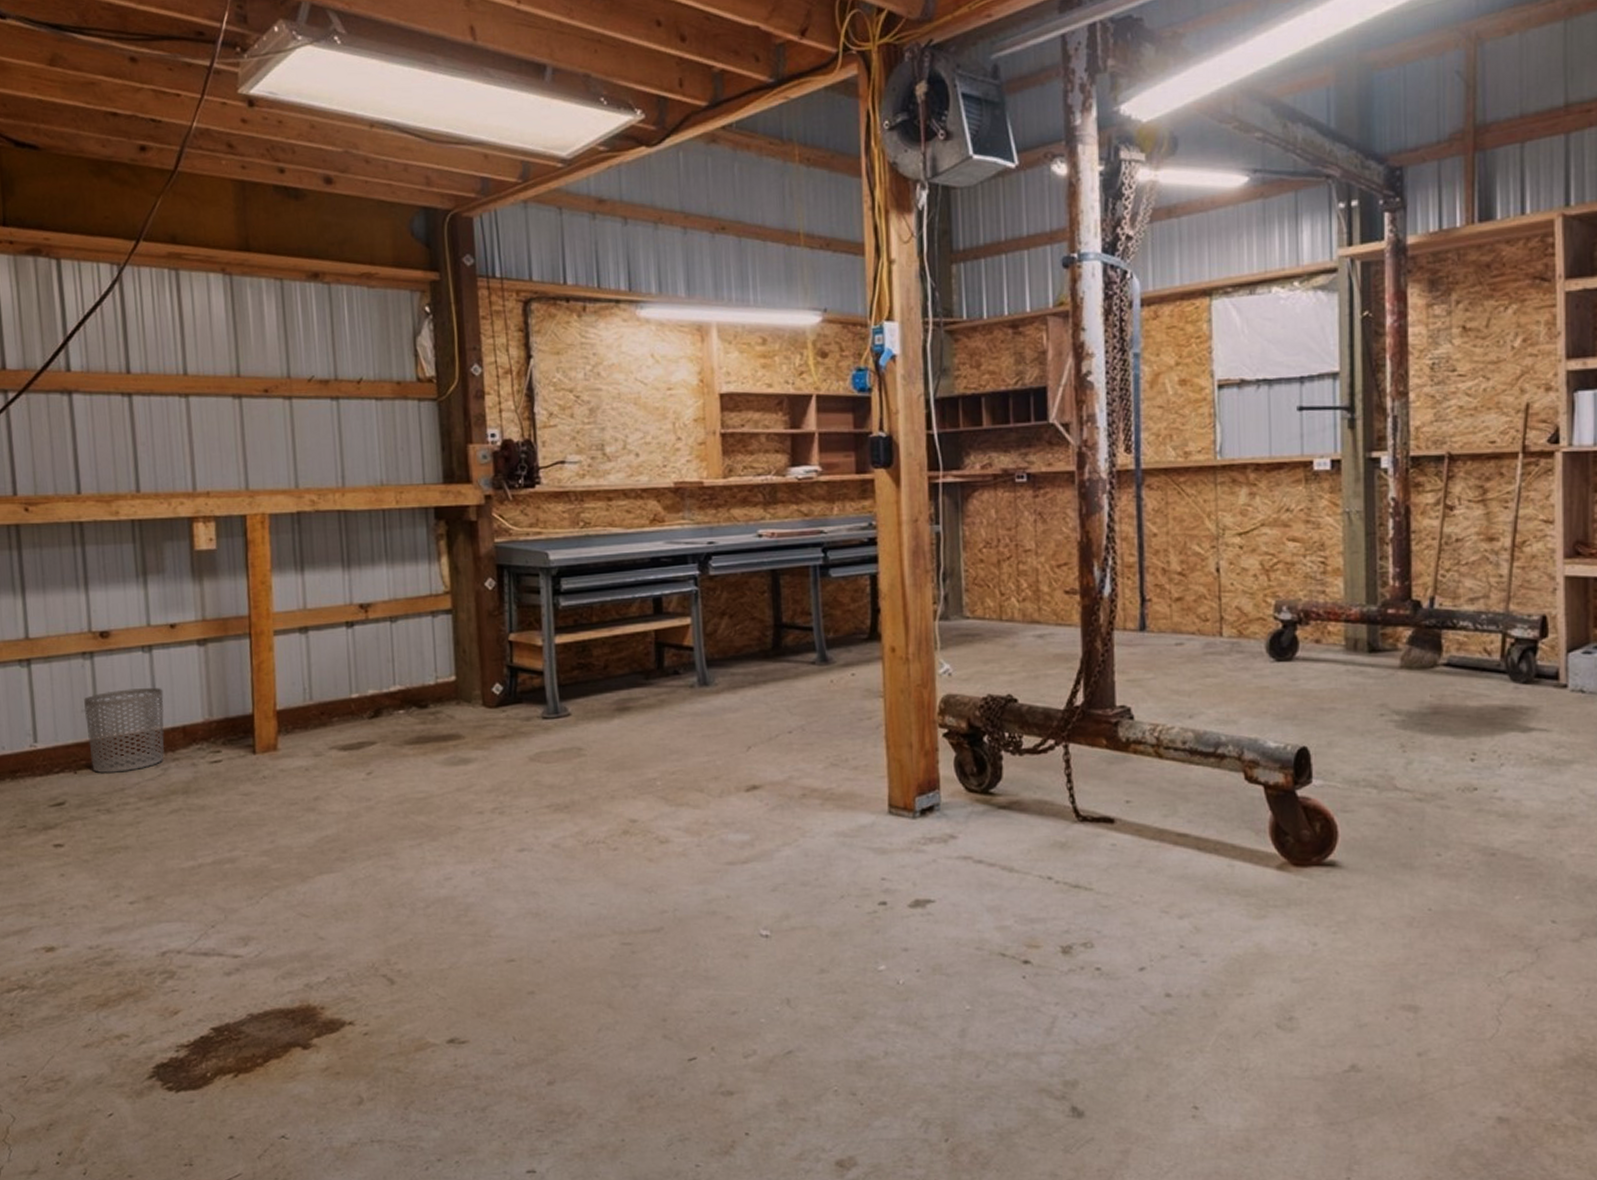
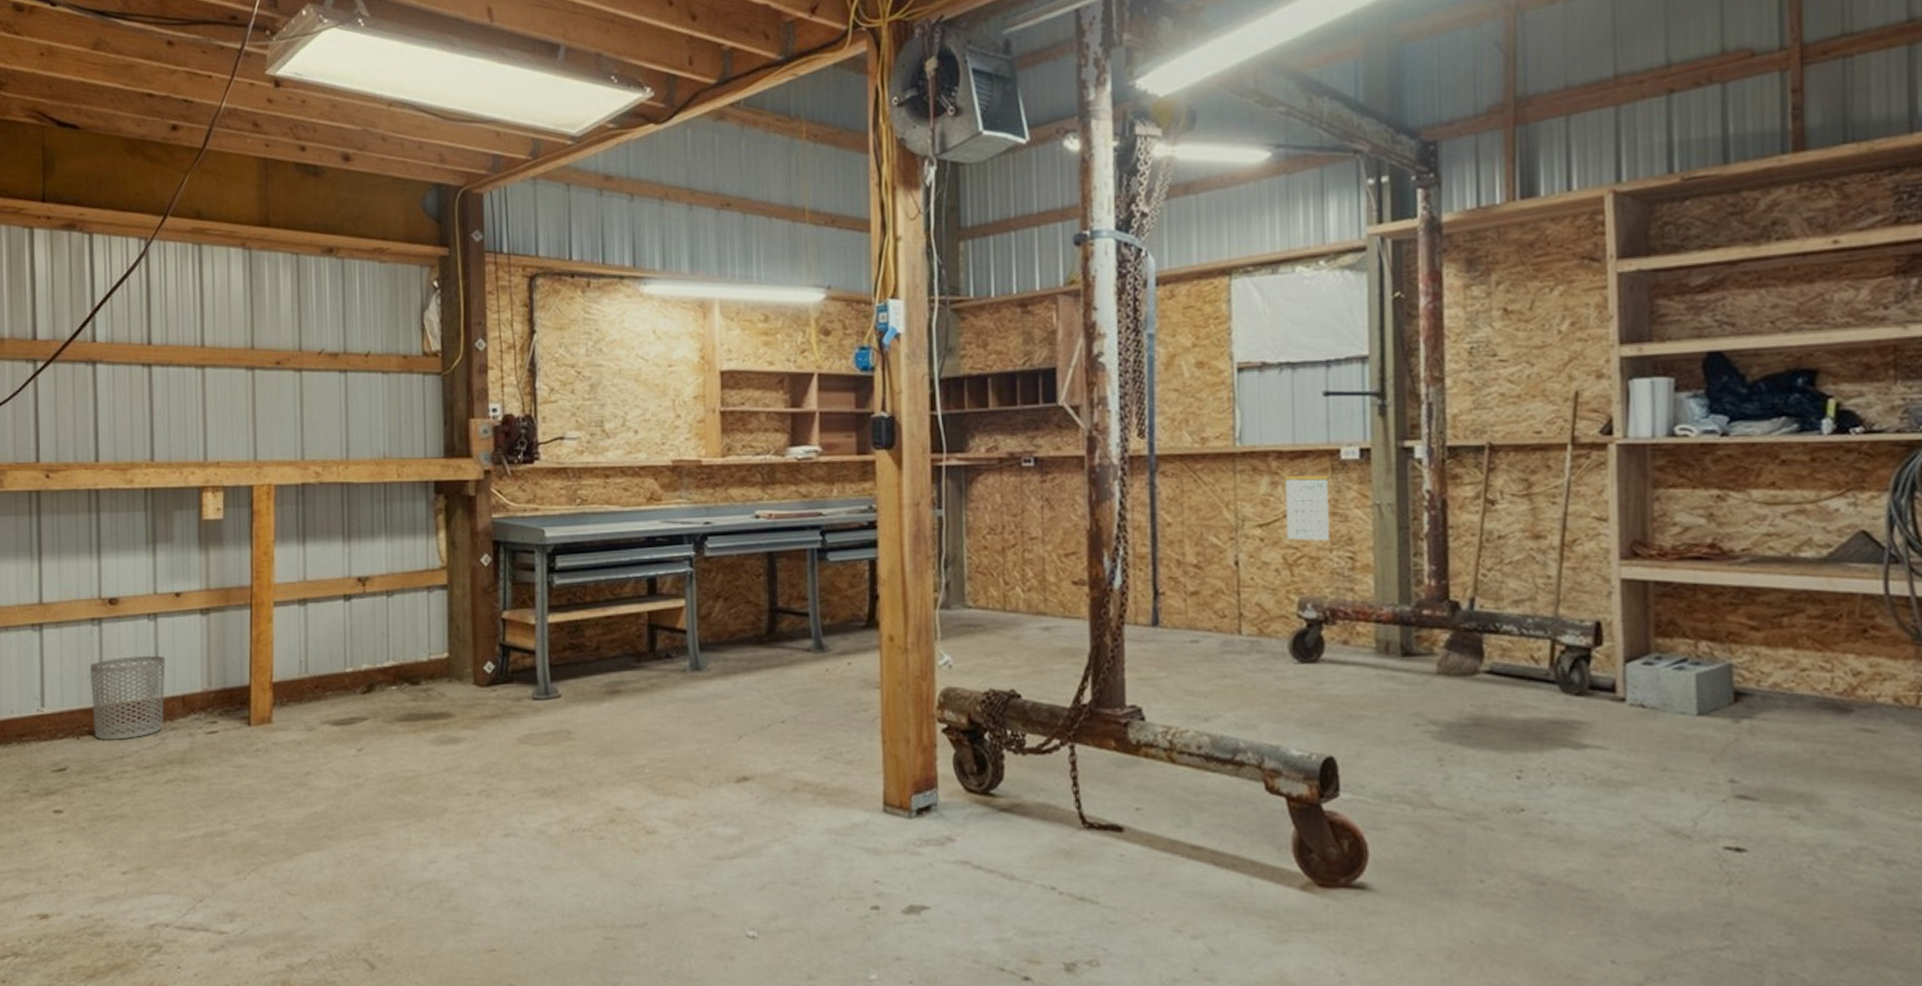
calendar: none [1261,472,1303,548] -> present [1284,461,1329,542]

